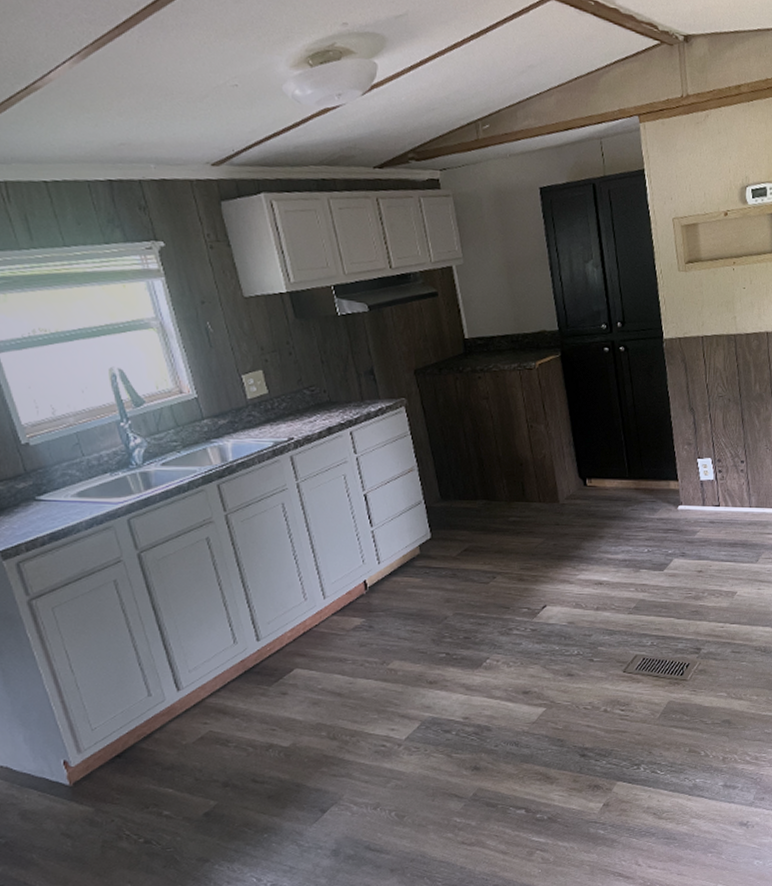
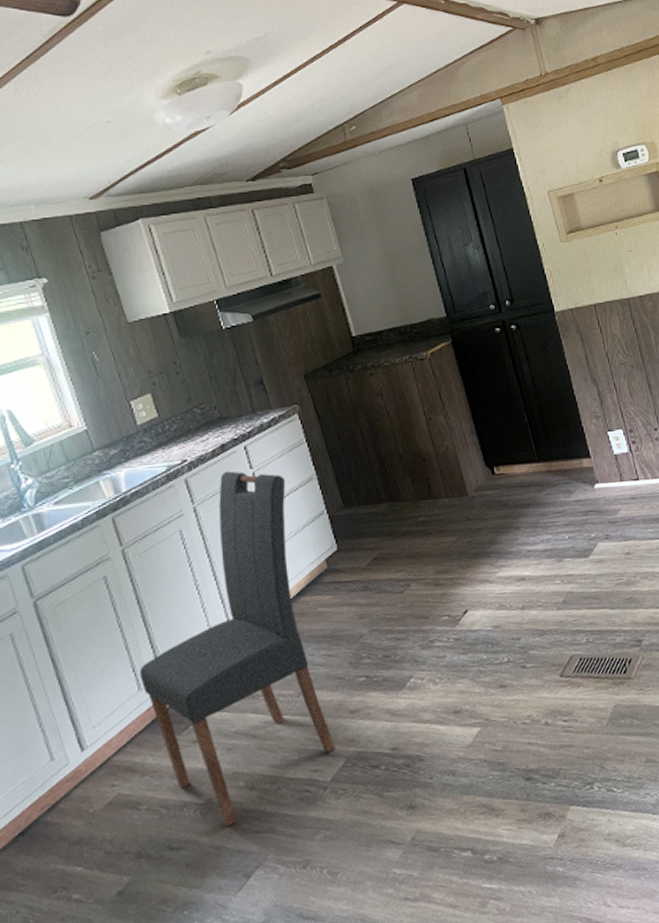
dining chair: none [235,453,413,769] -> present [139,471,336,827]

